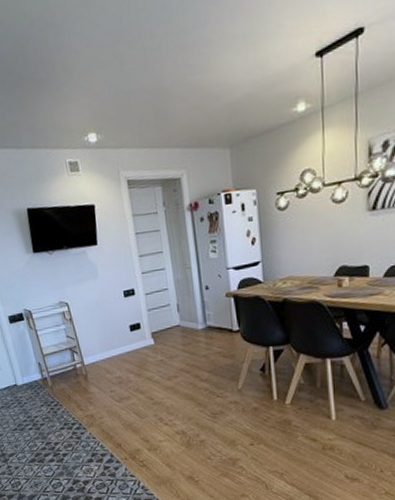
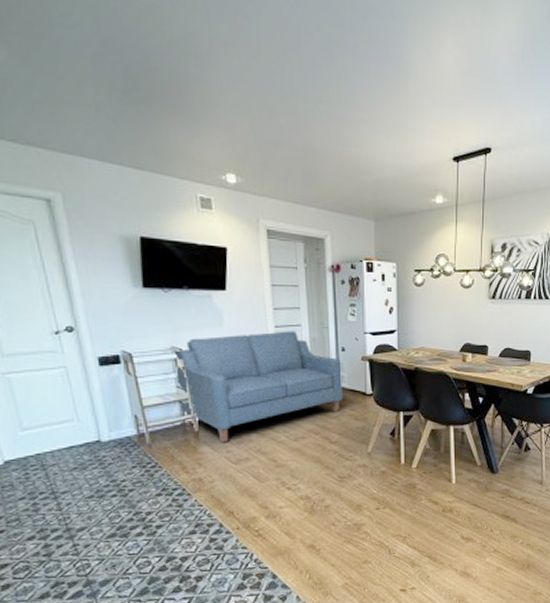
sofa: none [61,275,210,384] -> present [173,331,342,443]

